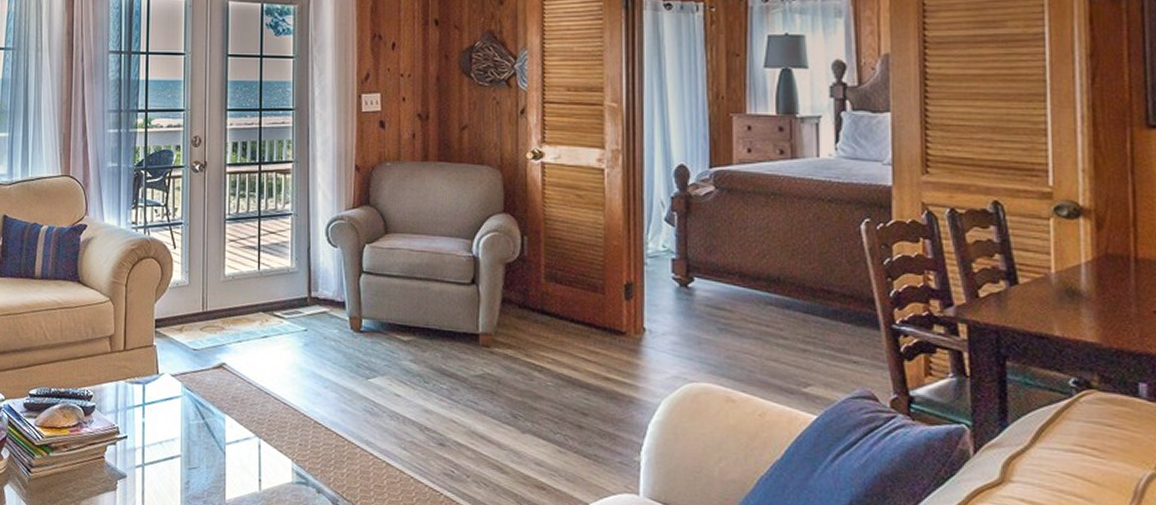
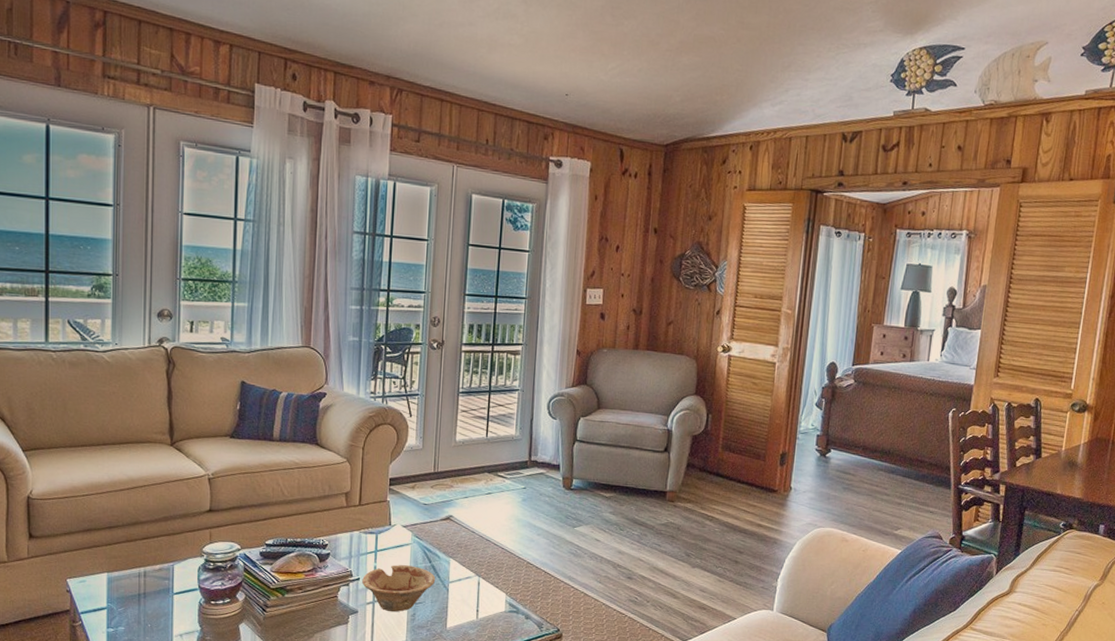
dish: none [130,421,211,478] -> present [362,565,436,612]

